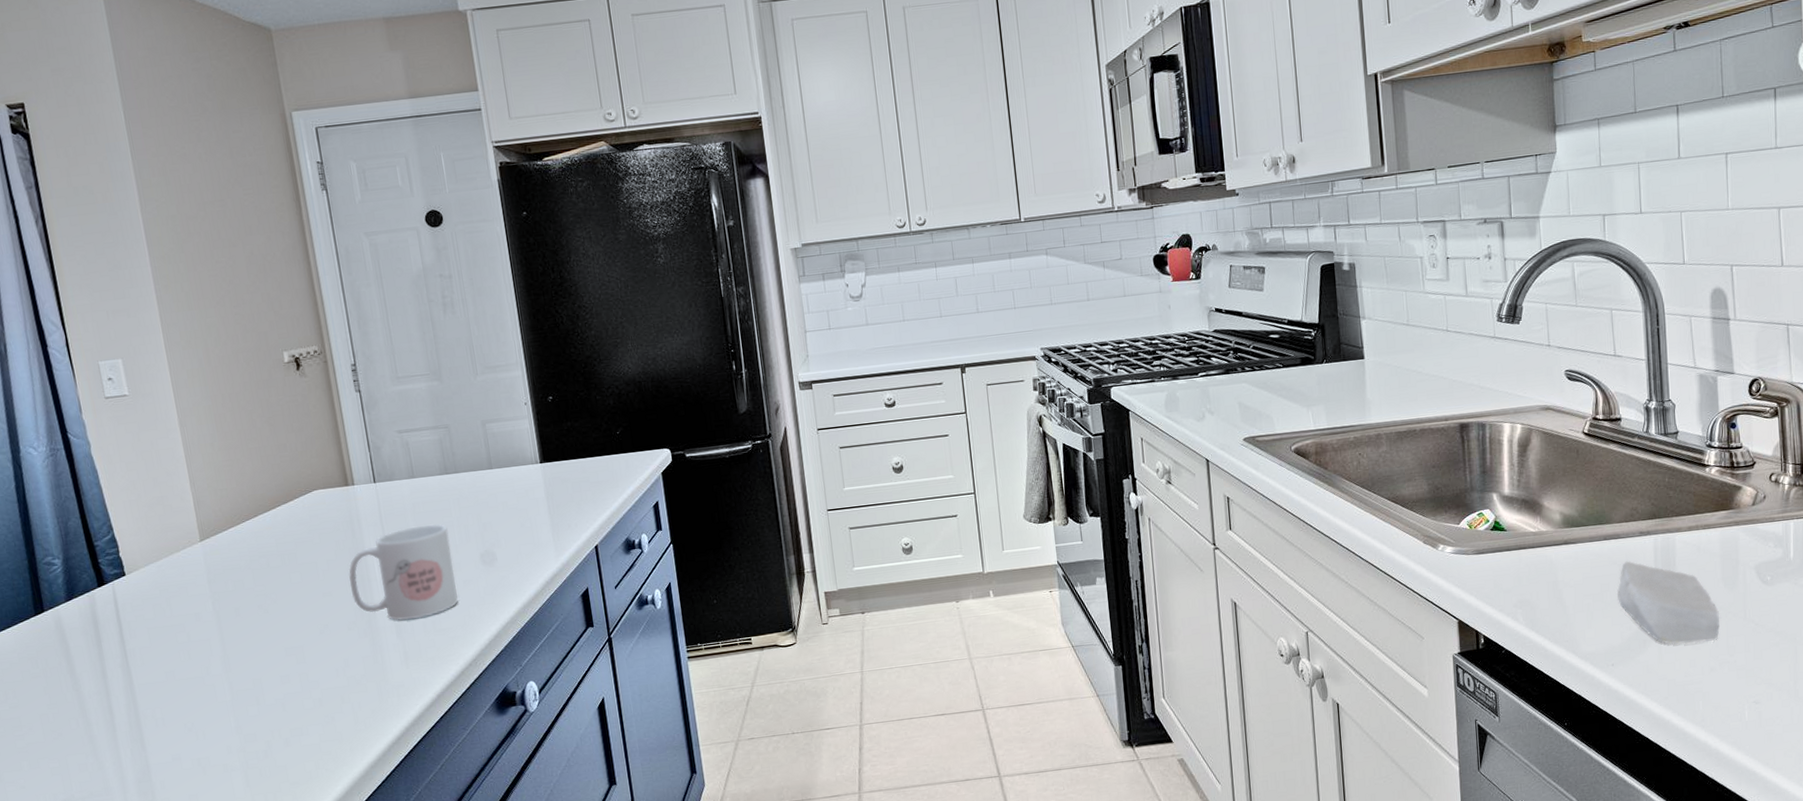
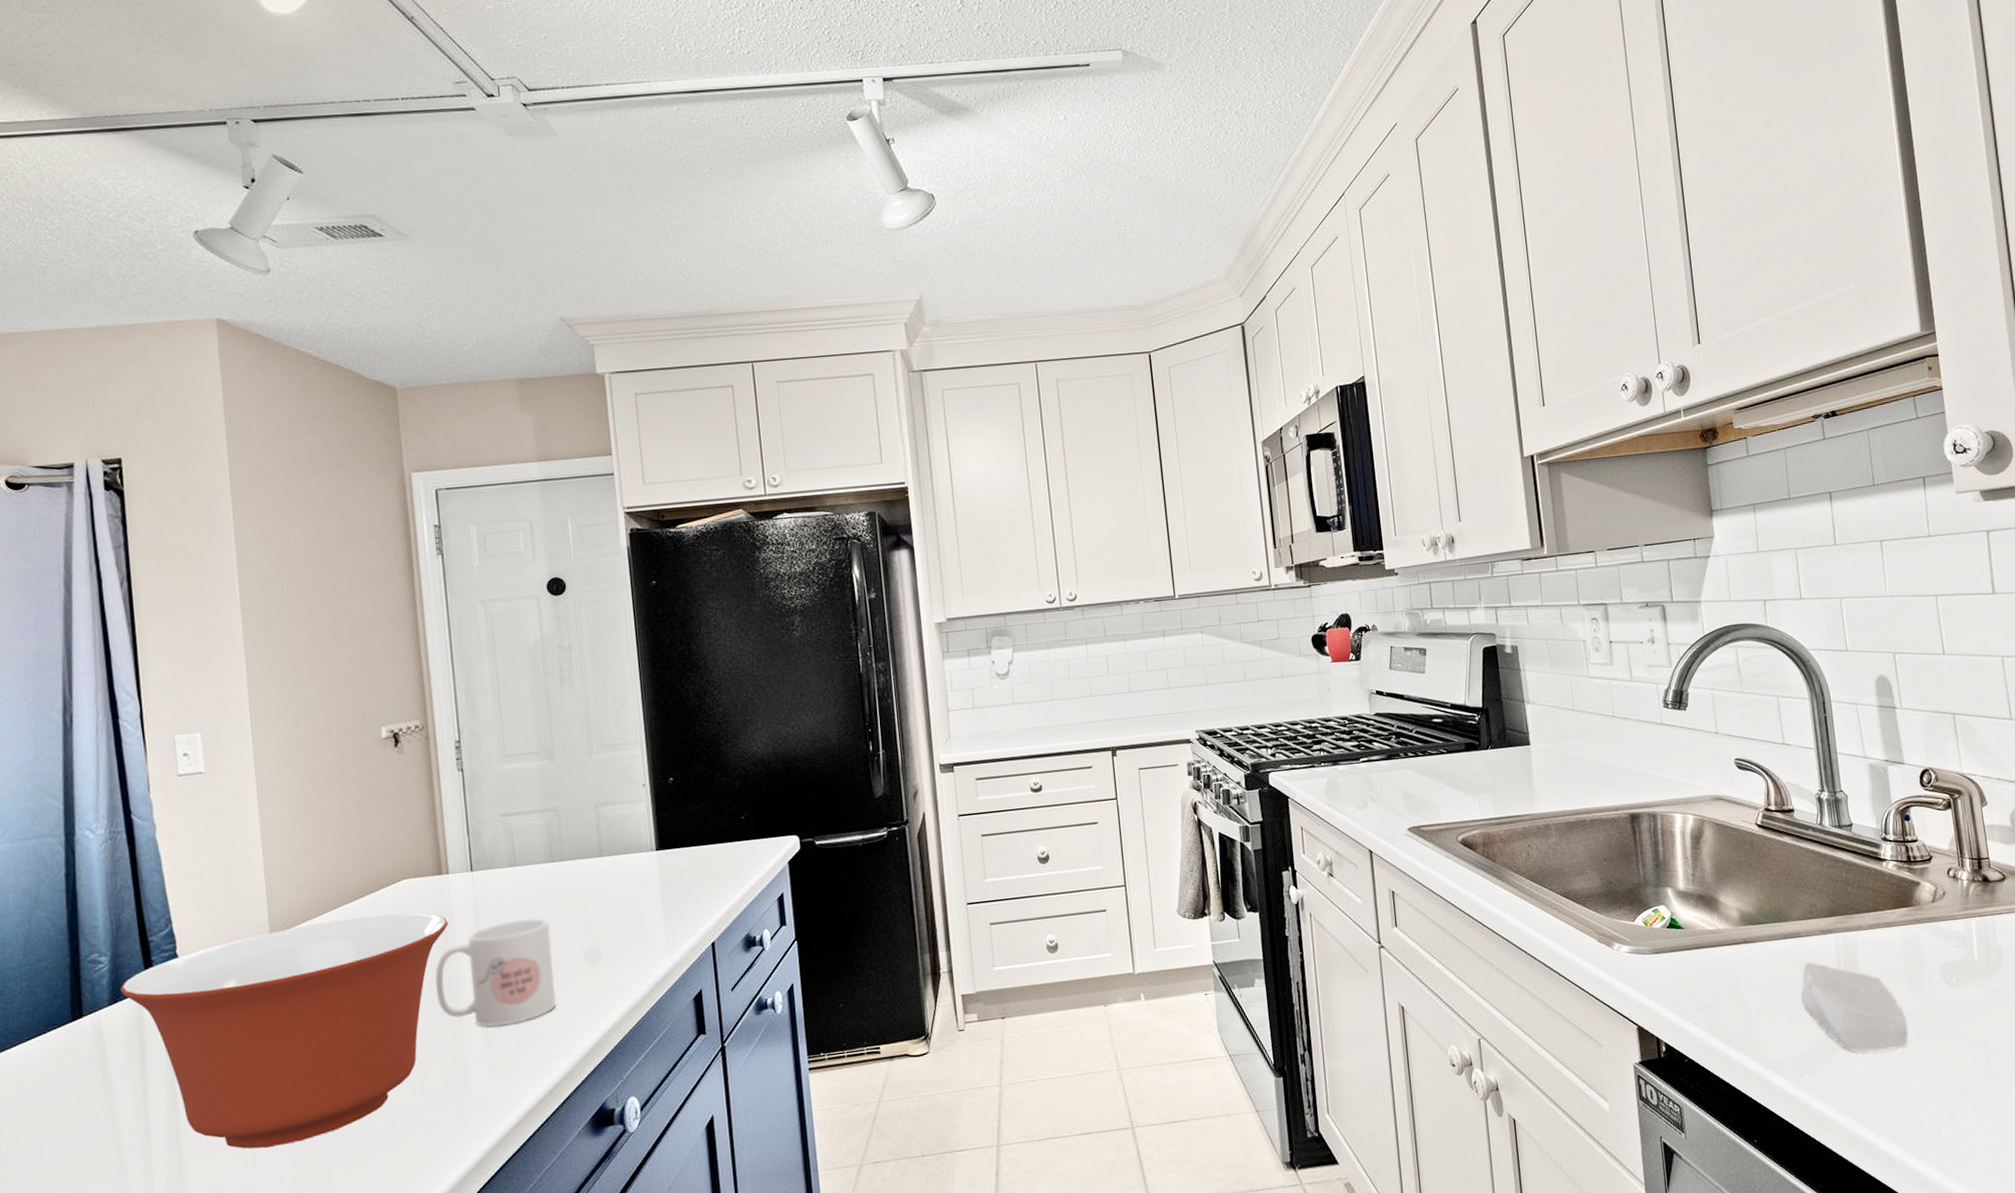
mixing bowl: none [74,520,357,725] -> present [120,913,448,1149]

